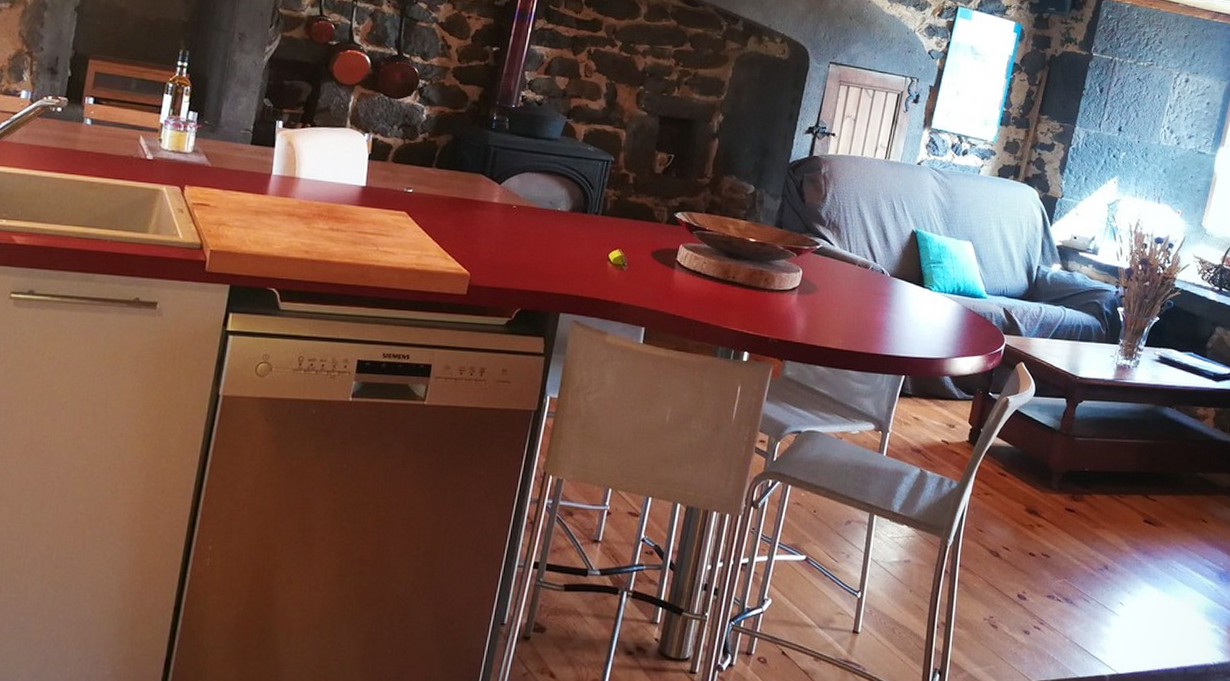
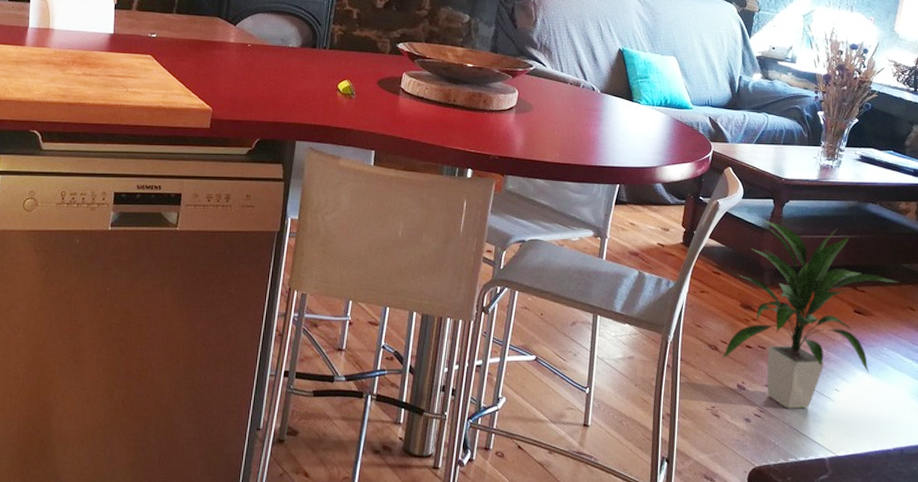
indoor plant: none [1003,419,1192,622] -> present [722,219,898,409]

